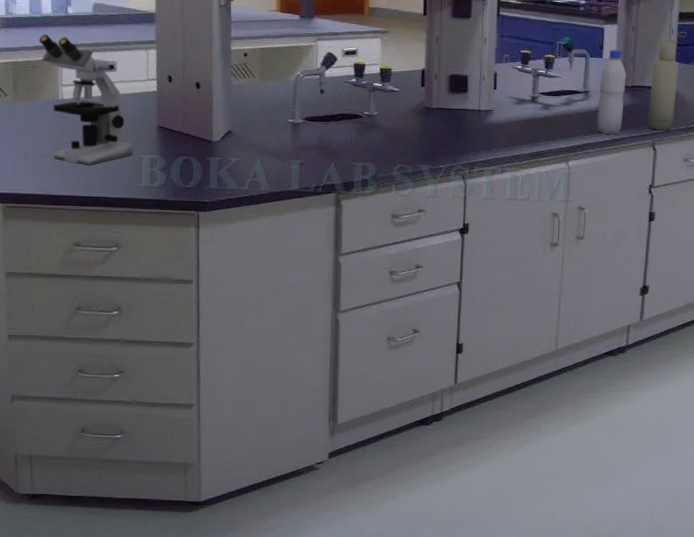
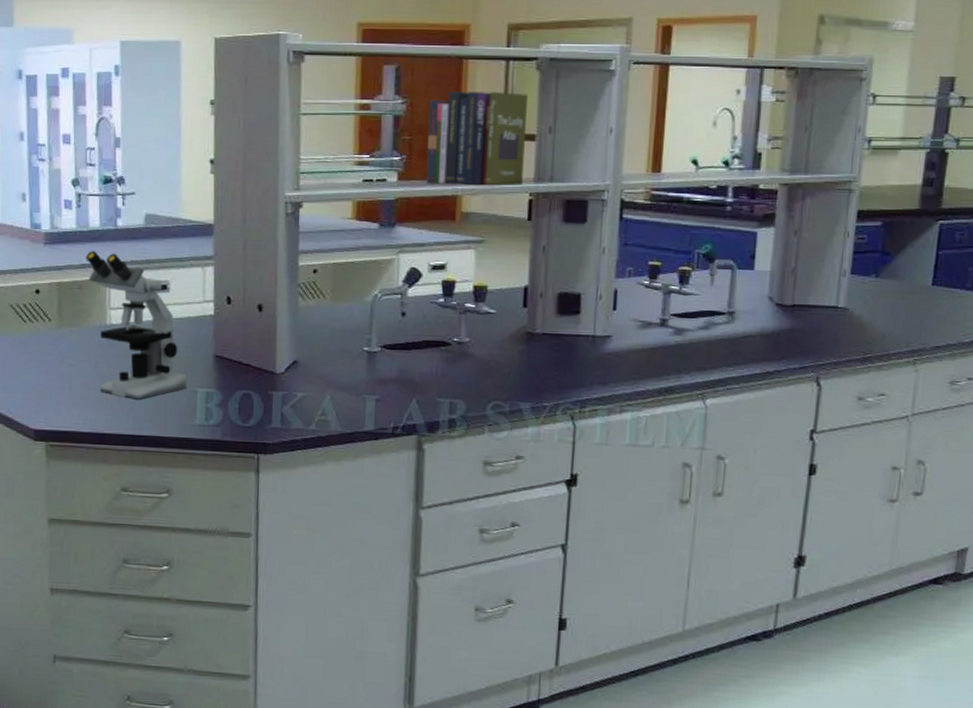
water bottle: present [597,50,626,135] -> none [744,260,785,367]
bottle: present [648,37,680,131] -> none [811,243,856,362]

